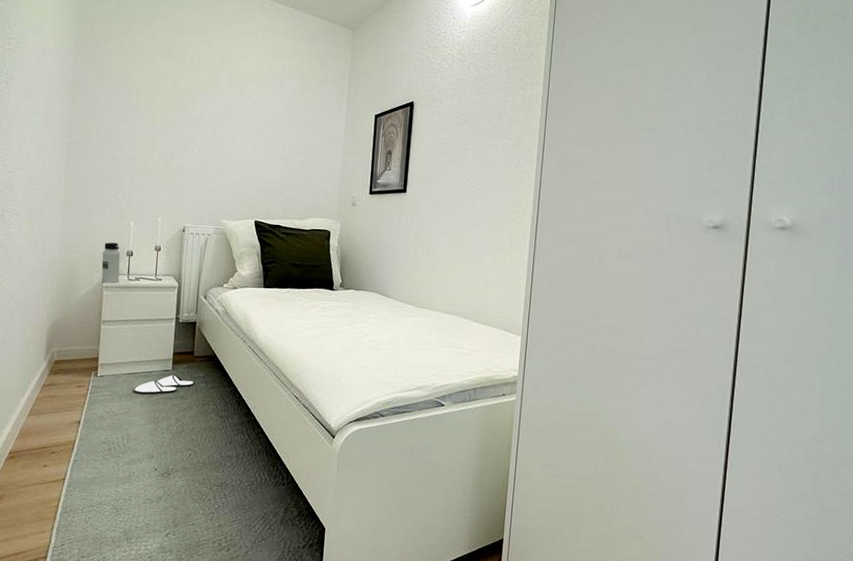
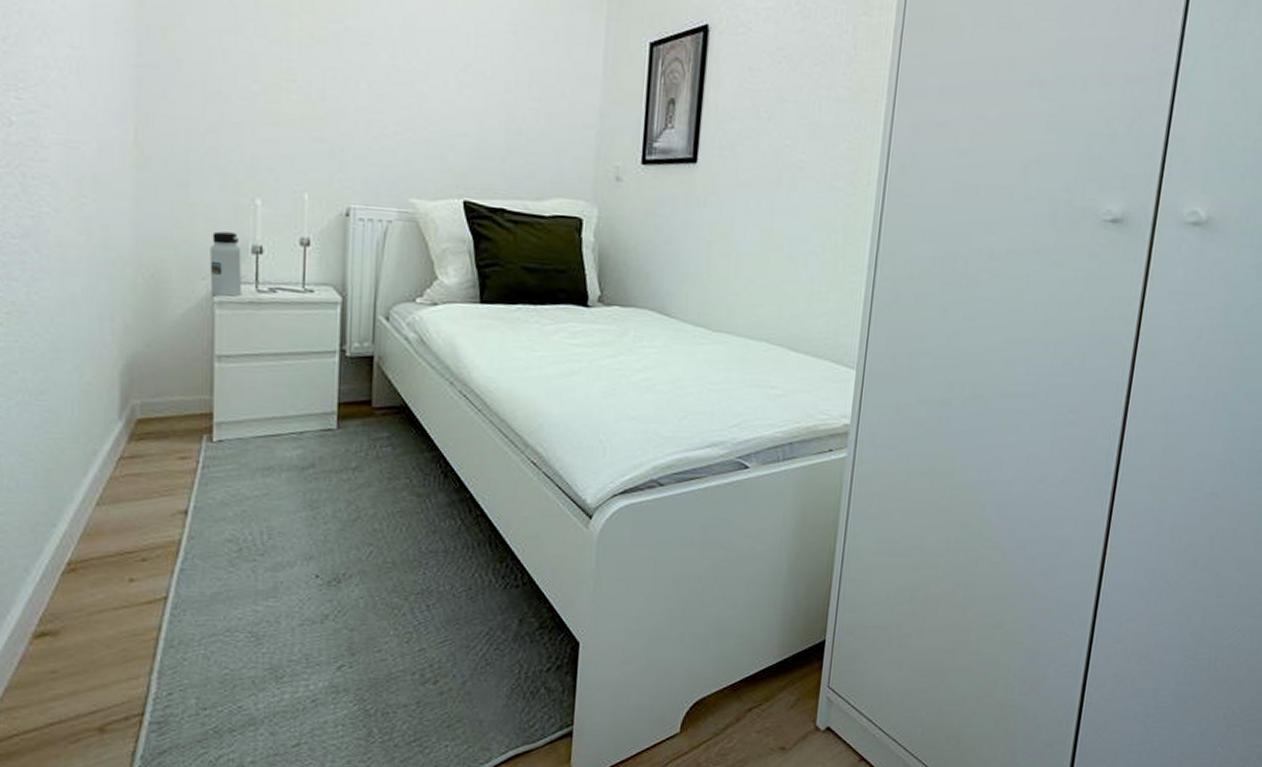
slippers: present [133,374,195,395] -> none [274,435,375,467]

